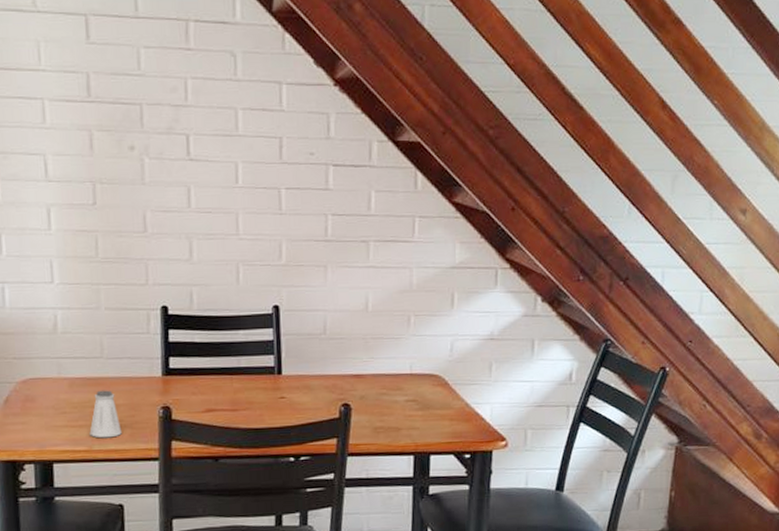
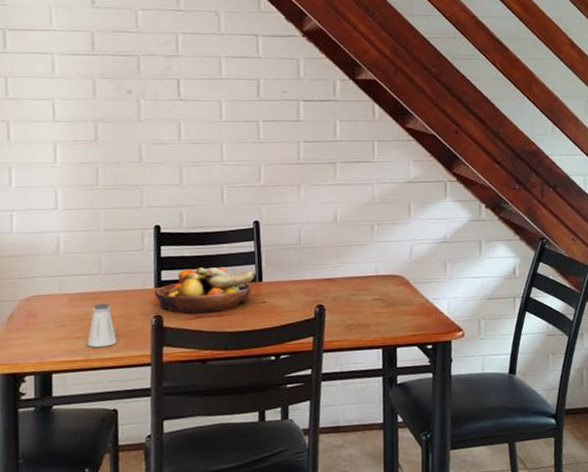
fruit bowl: none [162,356,275,406] -> present [154,267,256,314]

